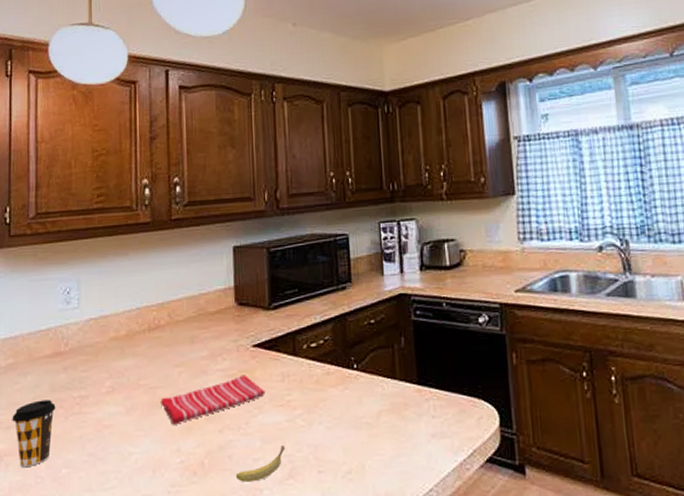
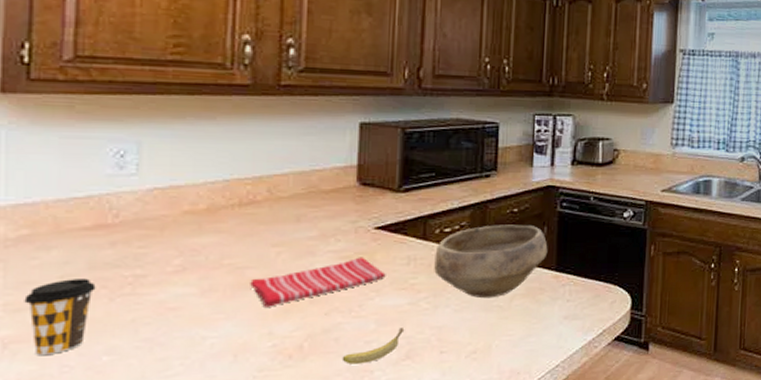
bowl: none [305,336,408,415] -> present [434,224,548,299]

